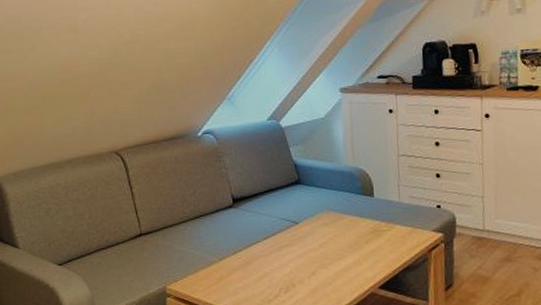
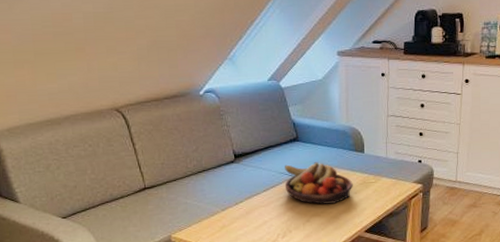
fruit bowl: none [286,207,363,255] -> present [284,162,353,205]

